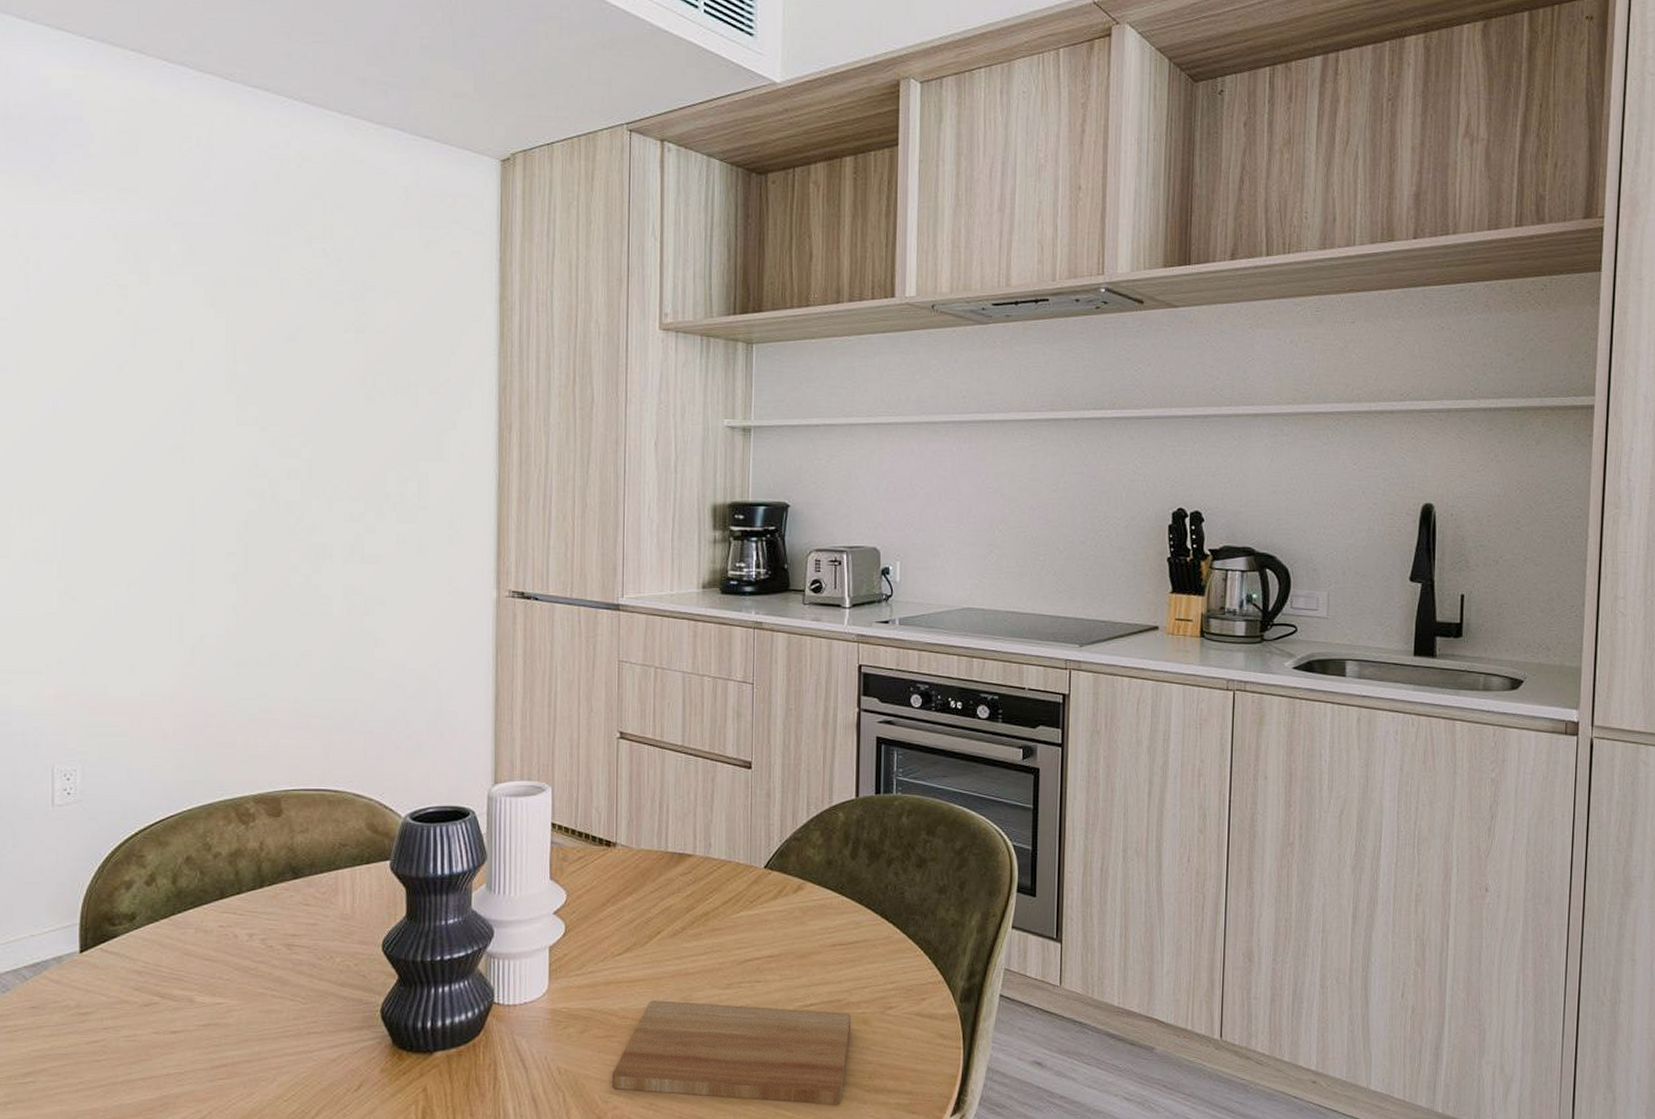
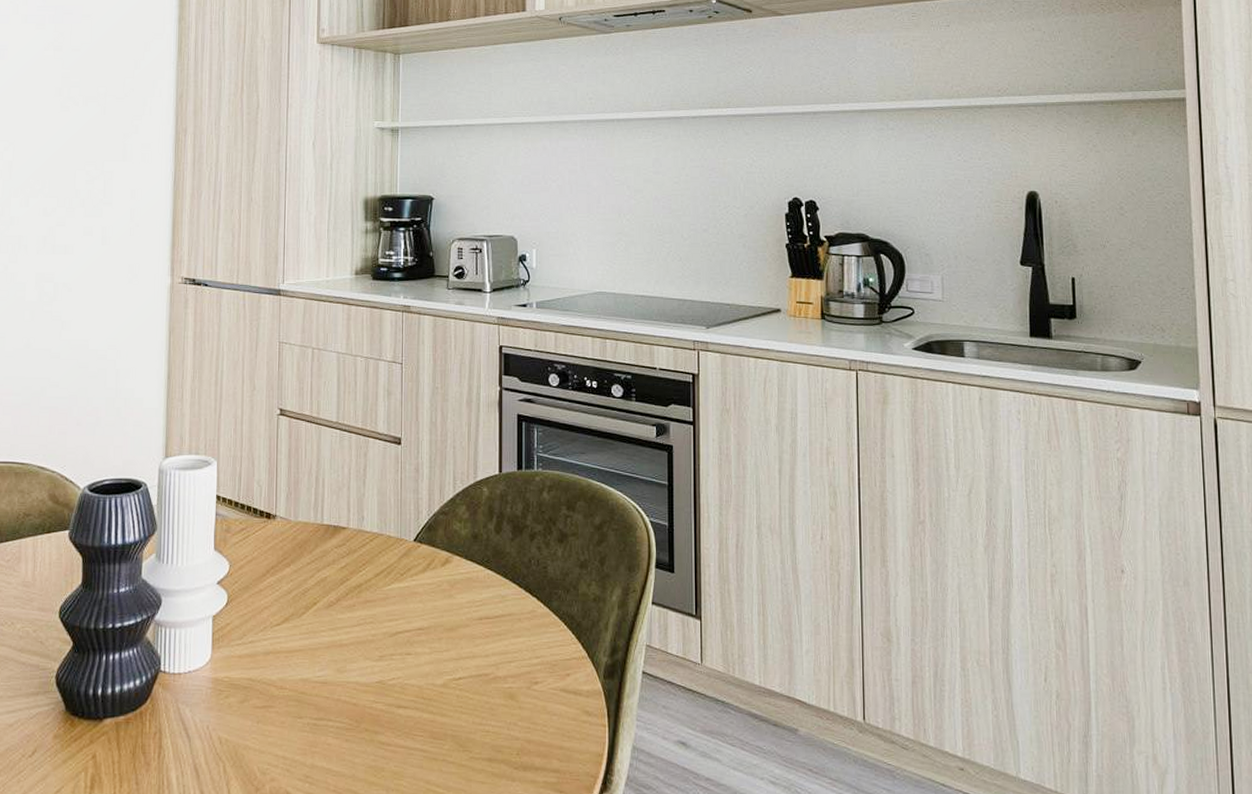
cutting board: present [612,1000,852,1105] -> none [270,671,499,782]

